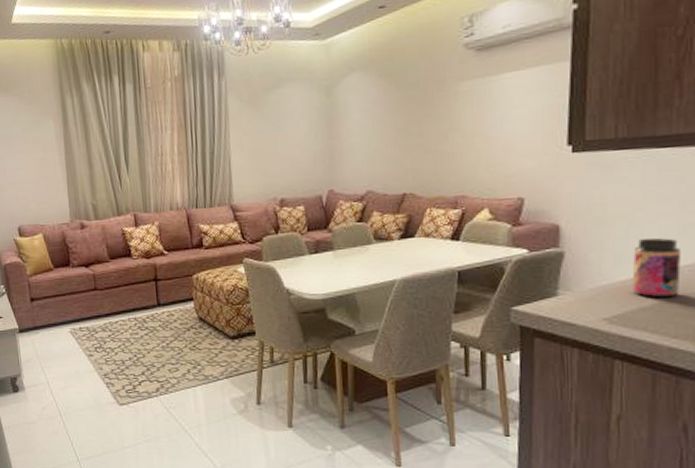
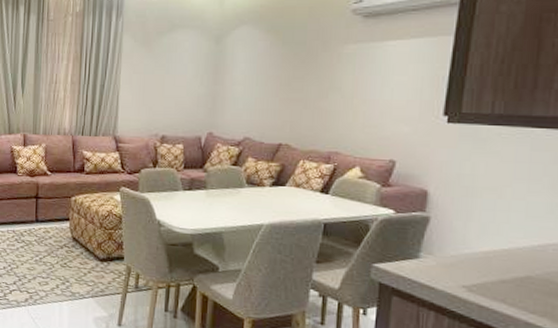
jar: present [632,238,681,298] -> none [494,214,546,274]

